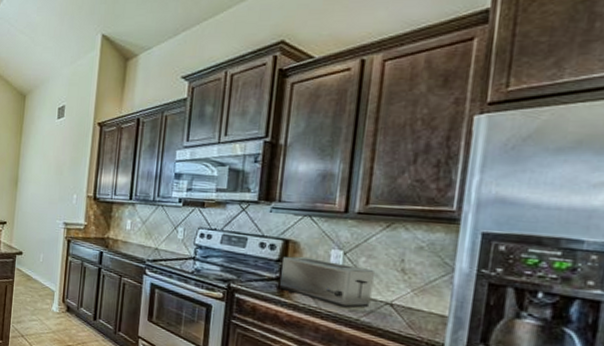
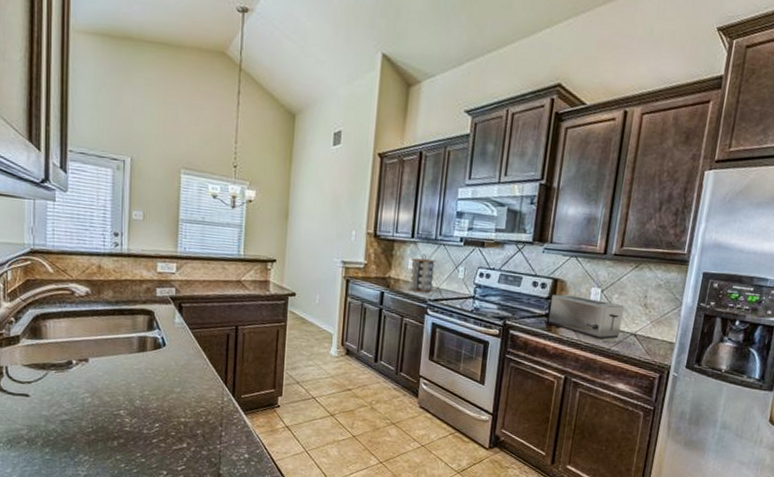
spice rack: none [127,215,155,254] -> present [409,254,437,294]

